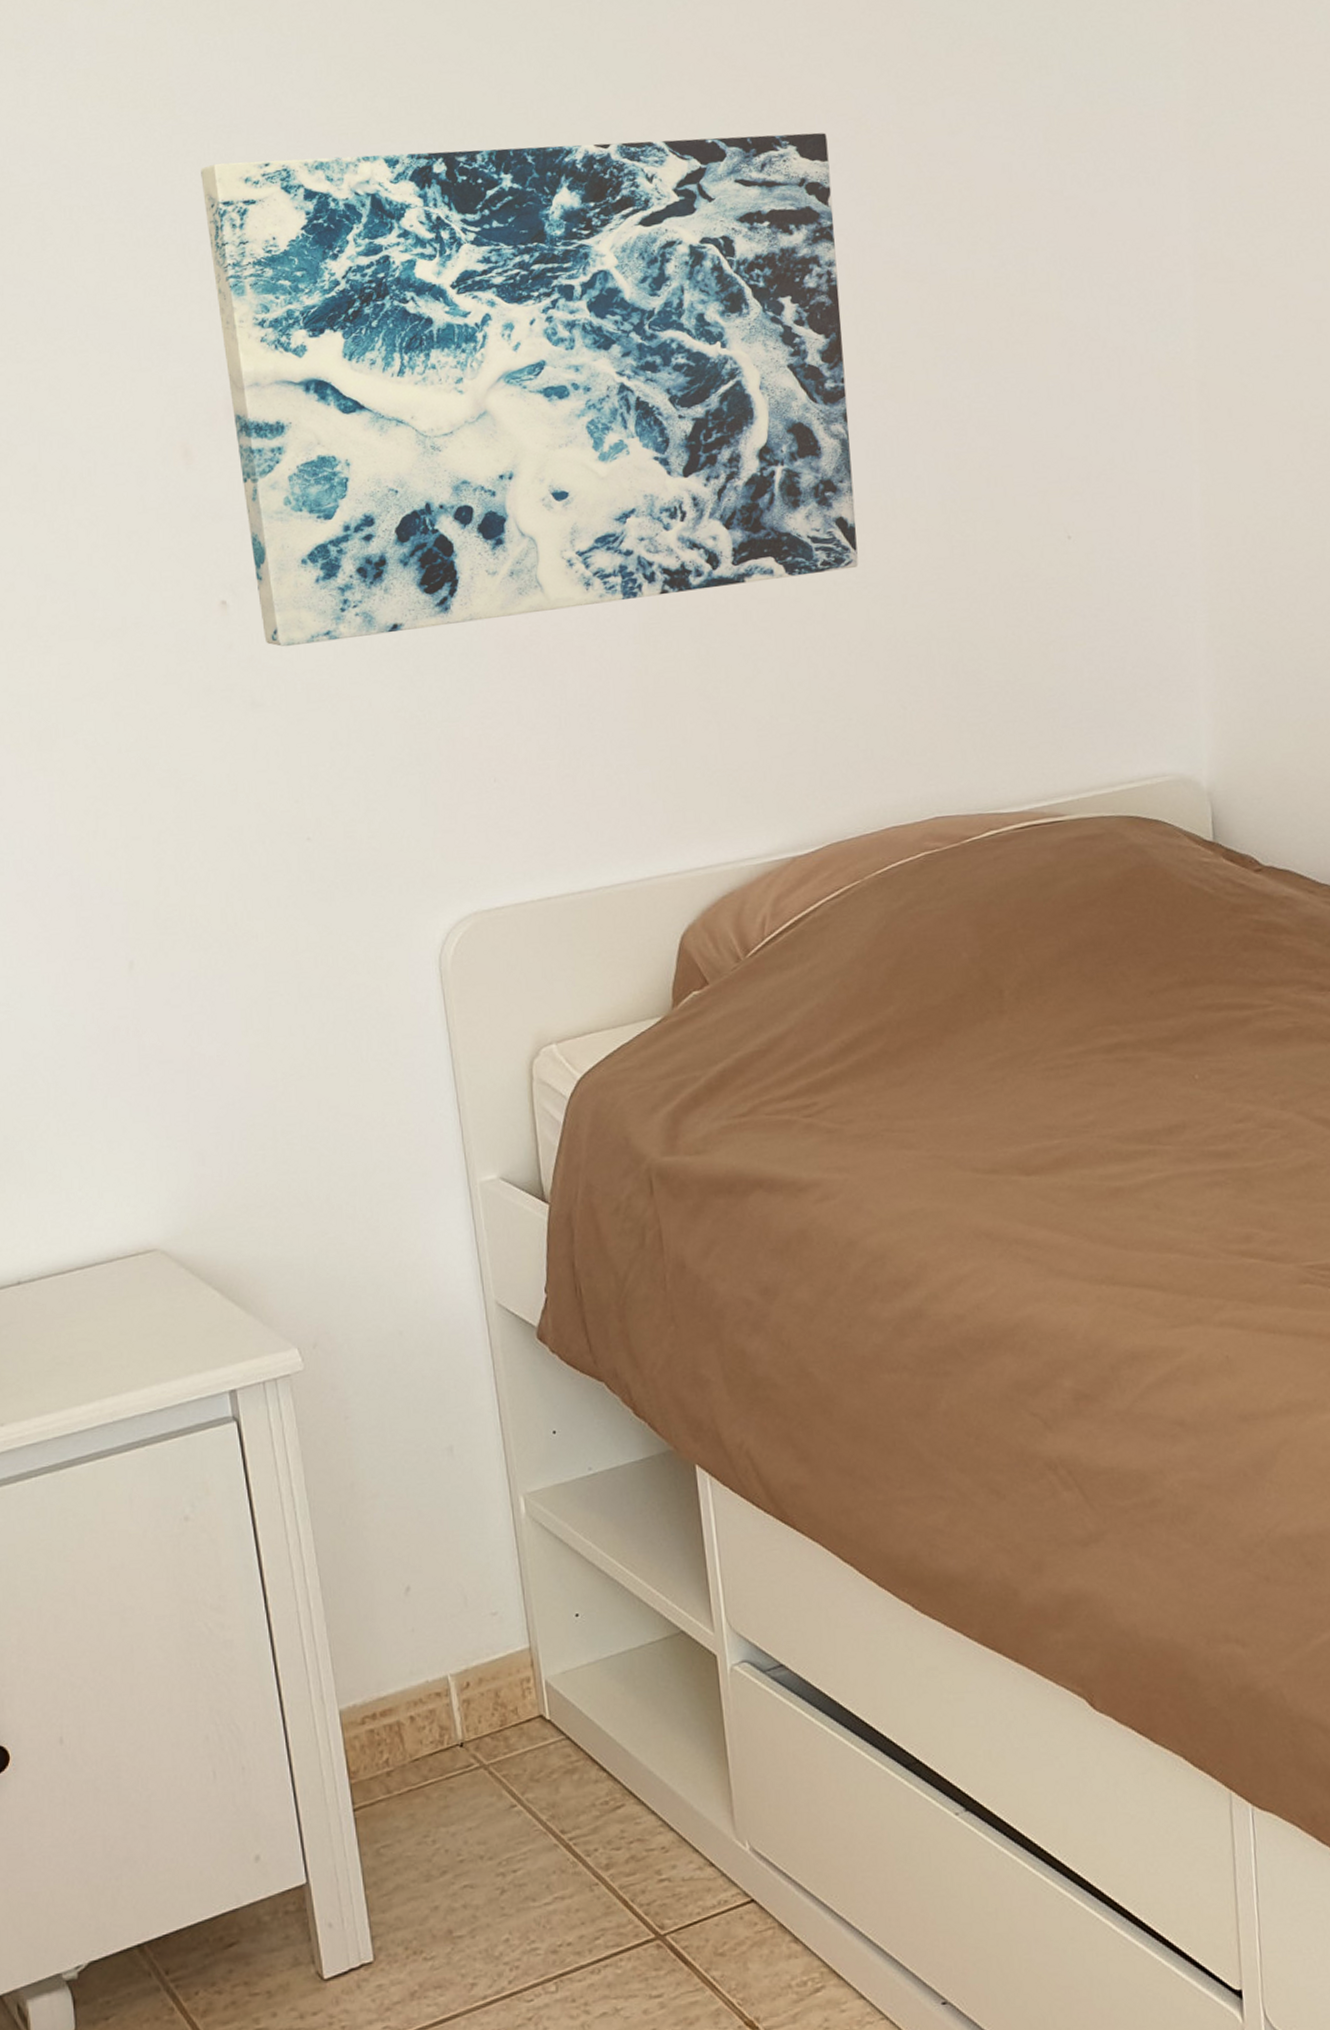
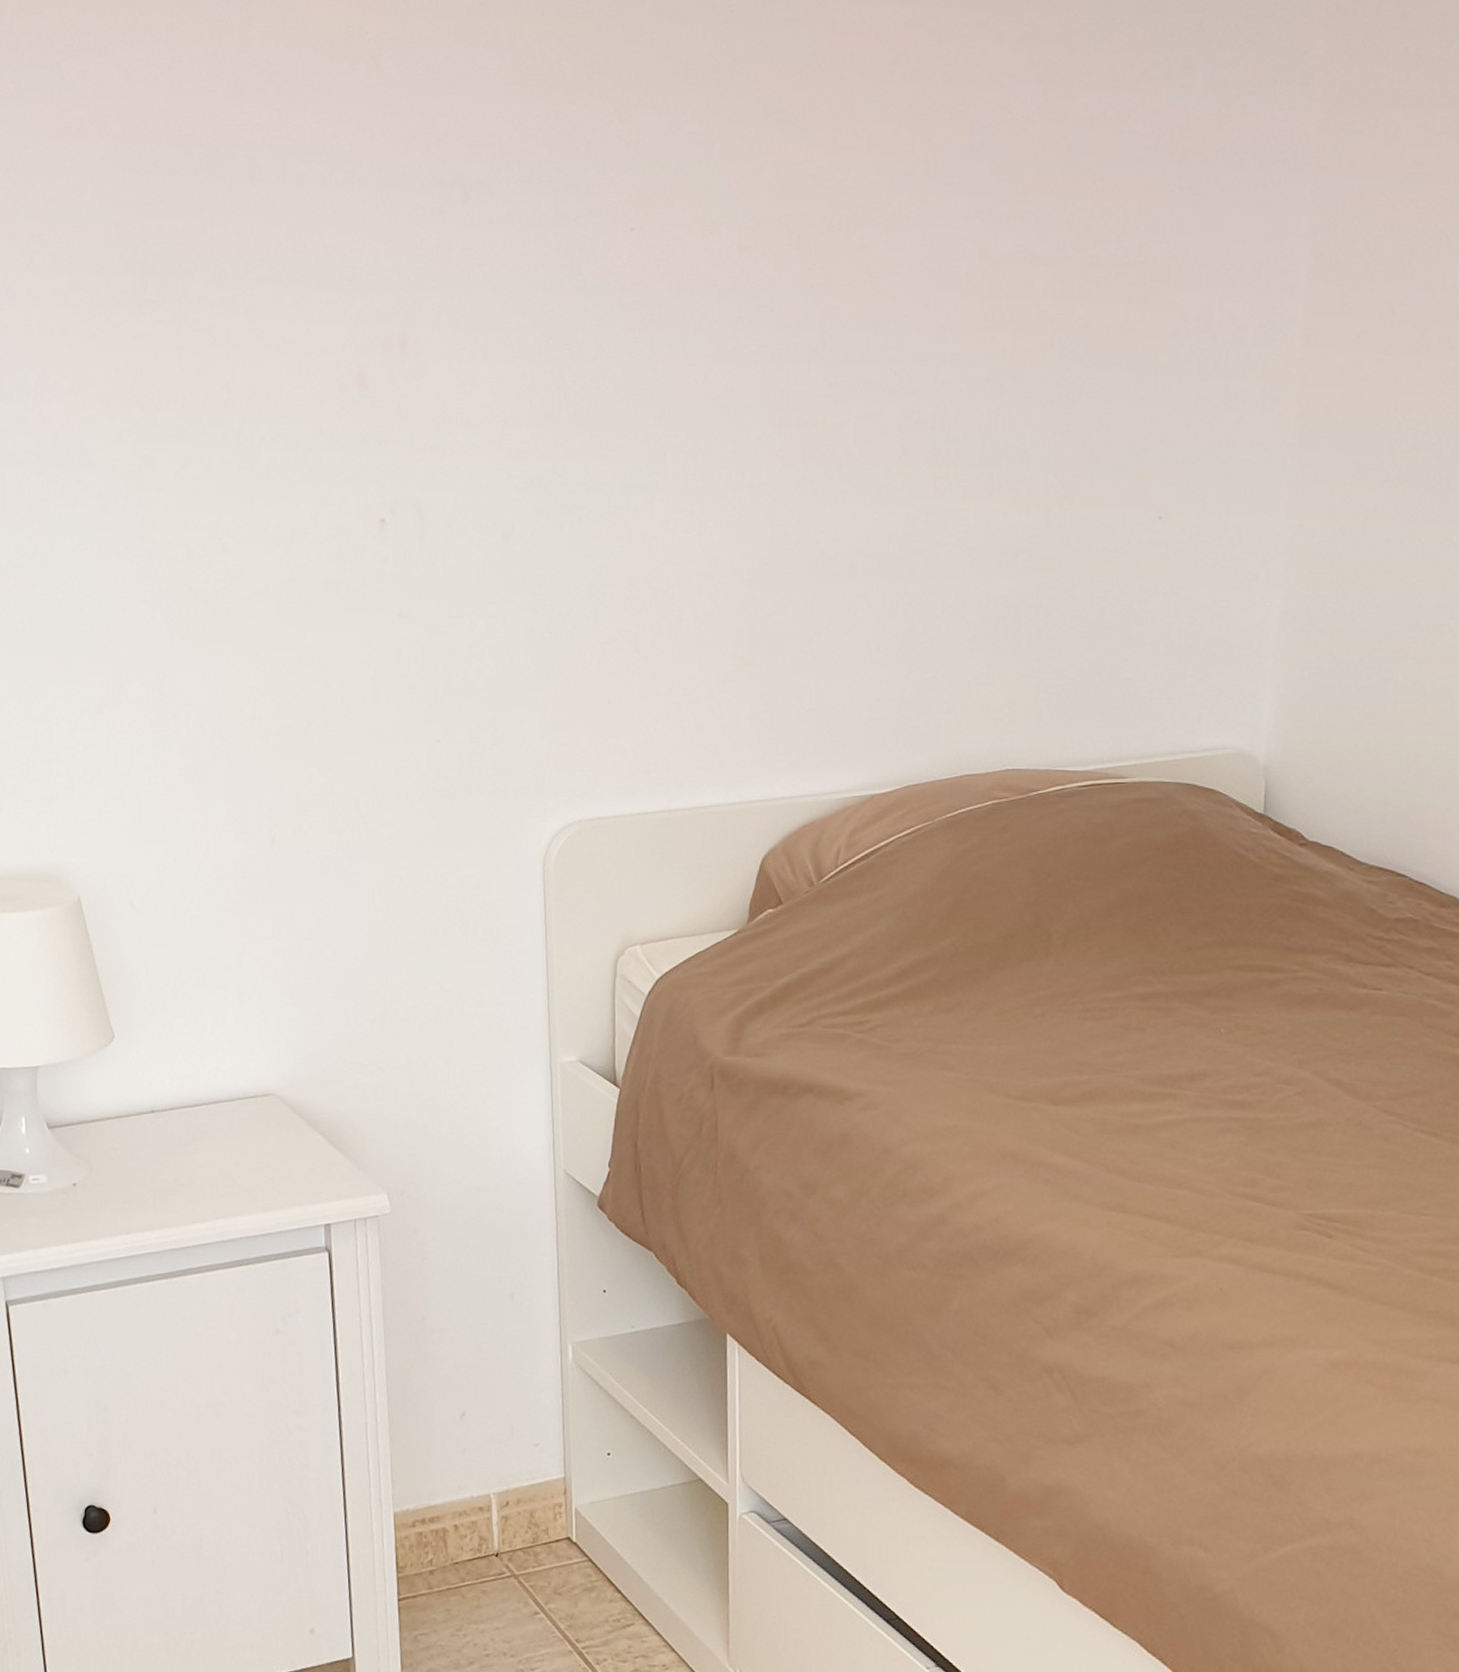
wall art: present [201,132,859,647] -> none [397,114,974,565]

